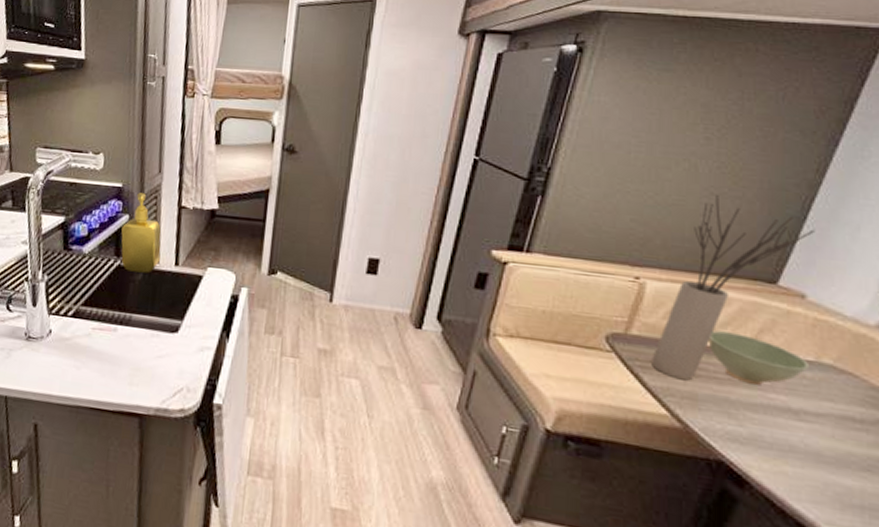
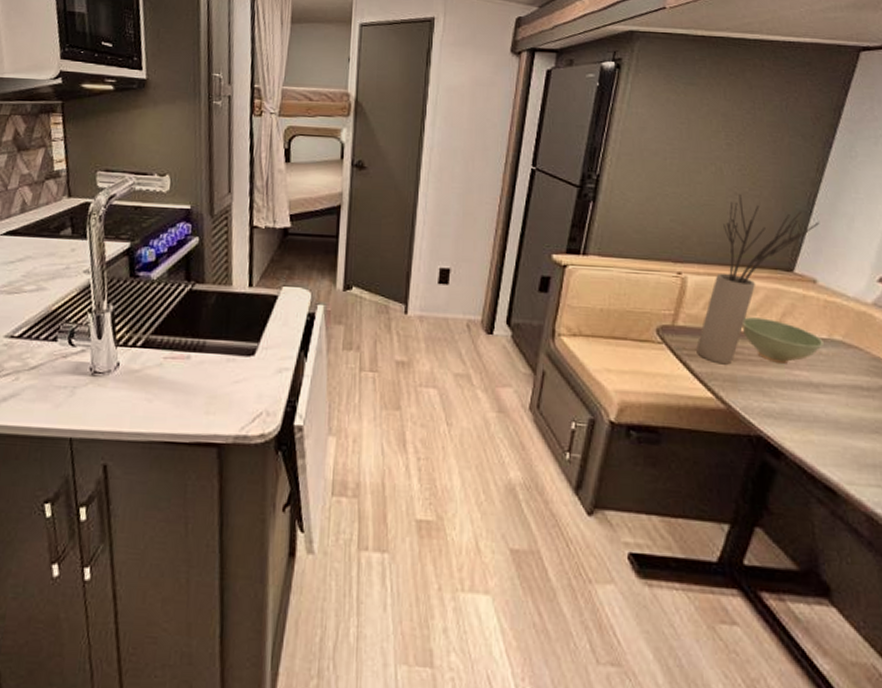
soap dispenser: present [121,193,161,274] -> none [191,214,234,297]

